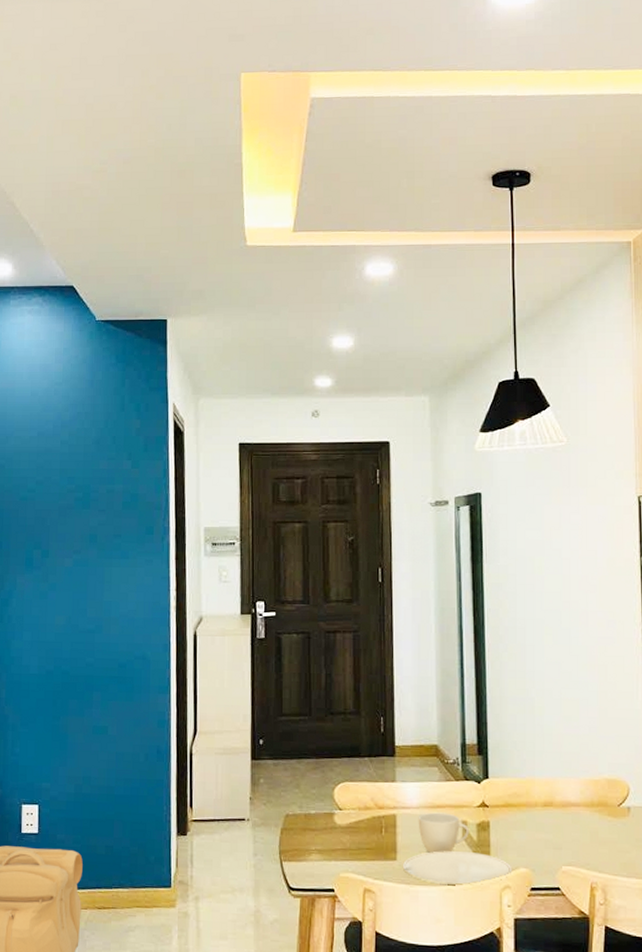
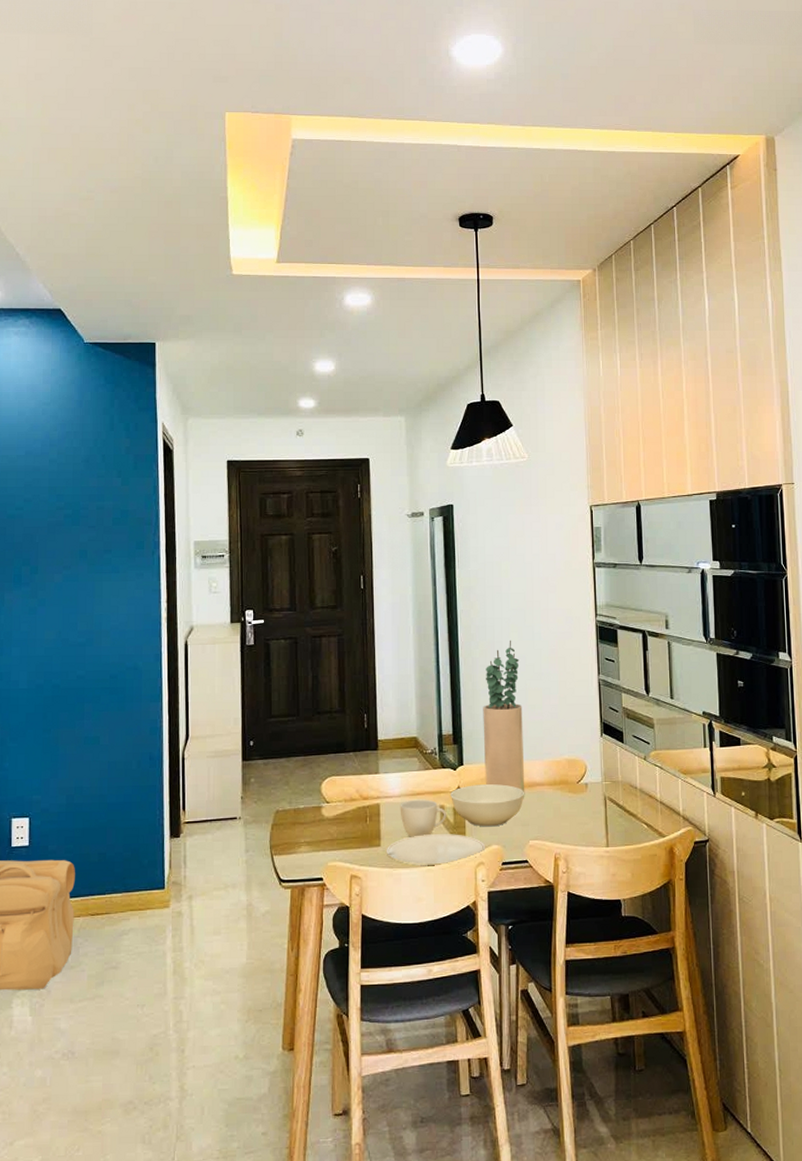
bowl: none [474,800,558,848] -> present [451,784,525,827]
vase: none [511,643,558,815] -> present [483,640,525,795]

